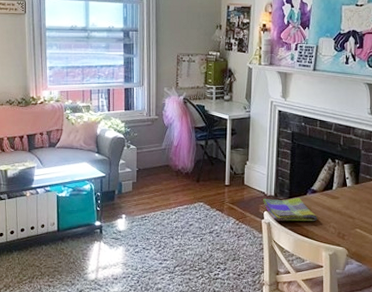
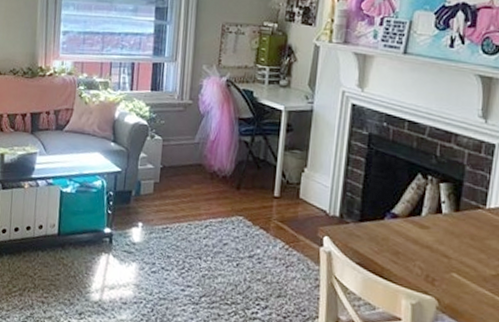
dish towel: present [263,197,318,222] -> none [323,219,398,257]

